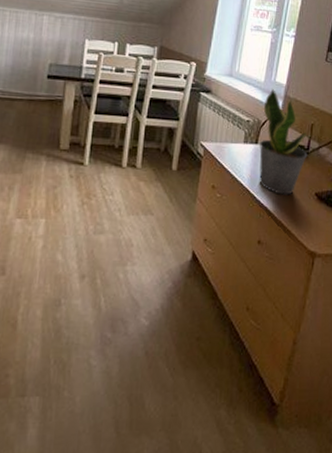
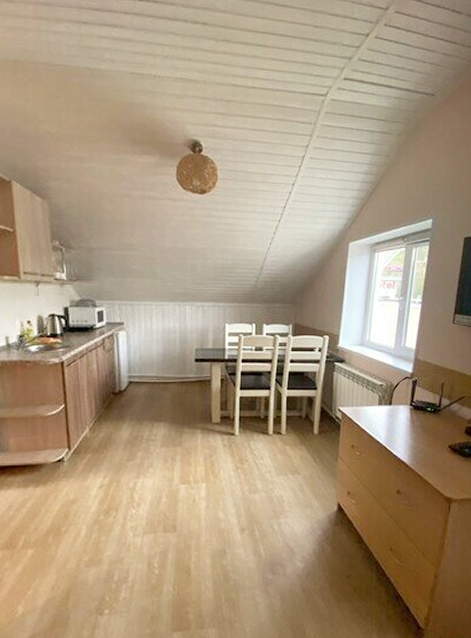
potted plant: present [259,89,308,195] -> none [394,354,440,449]

